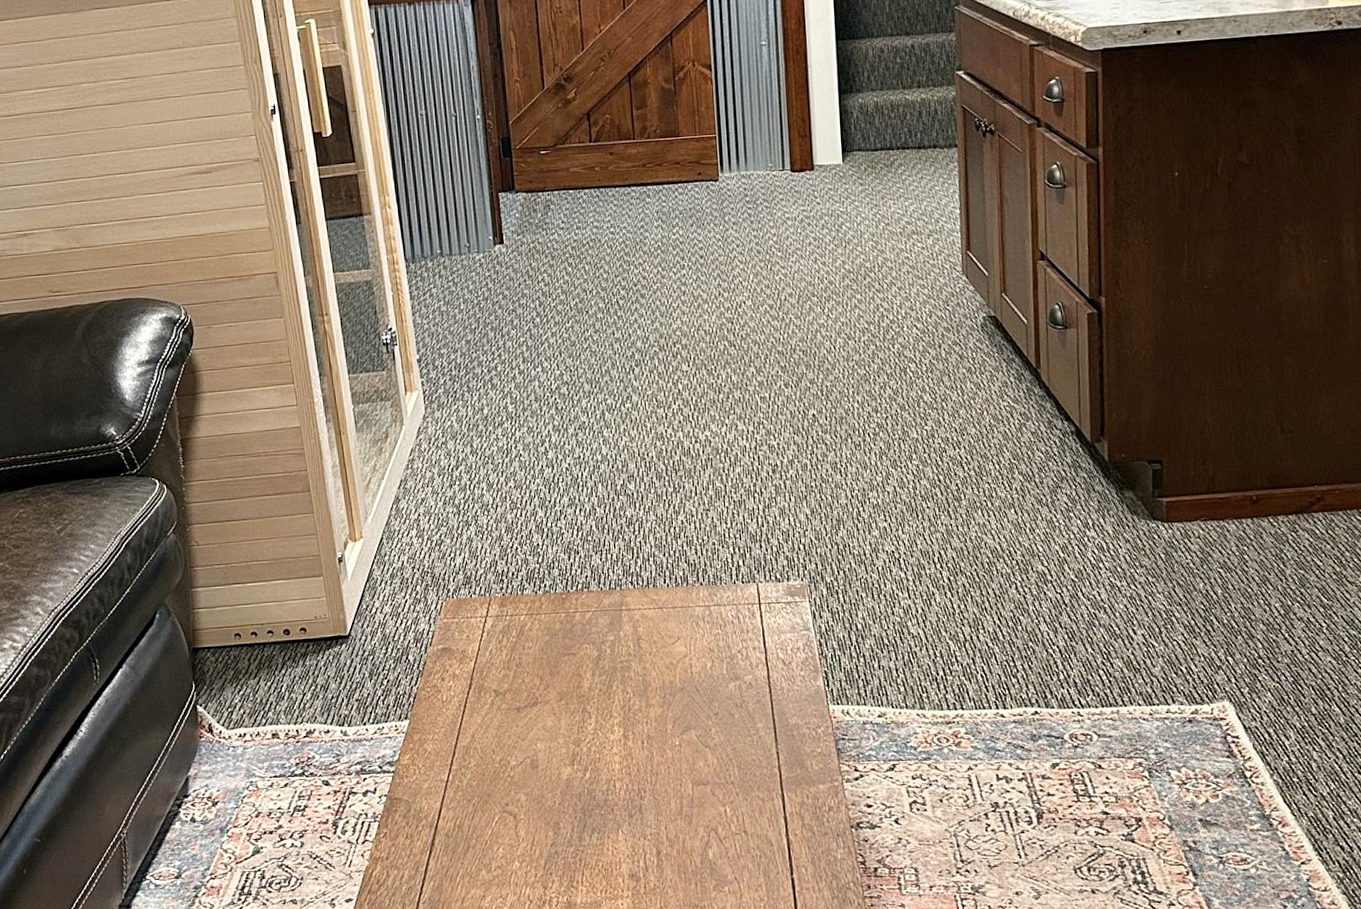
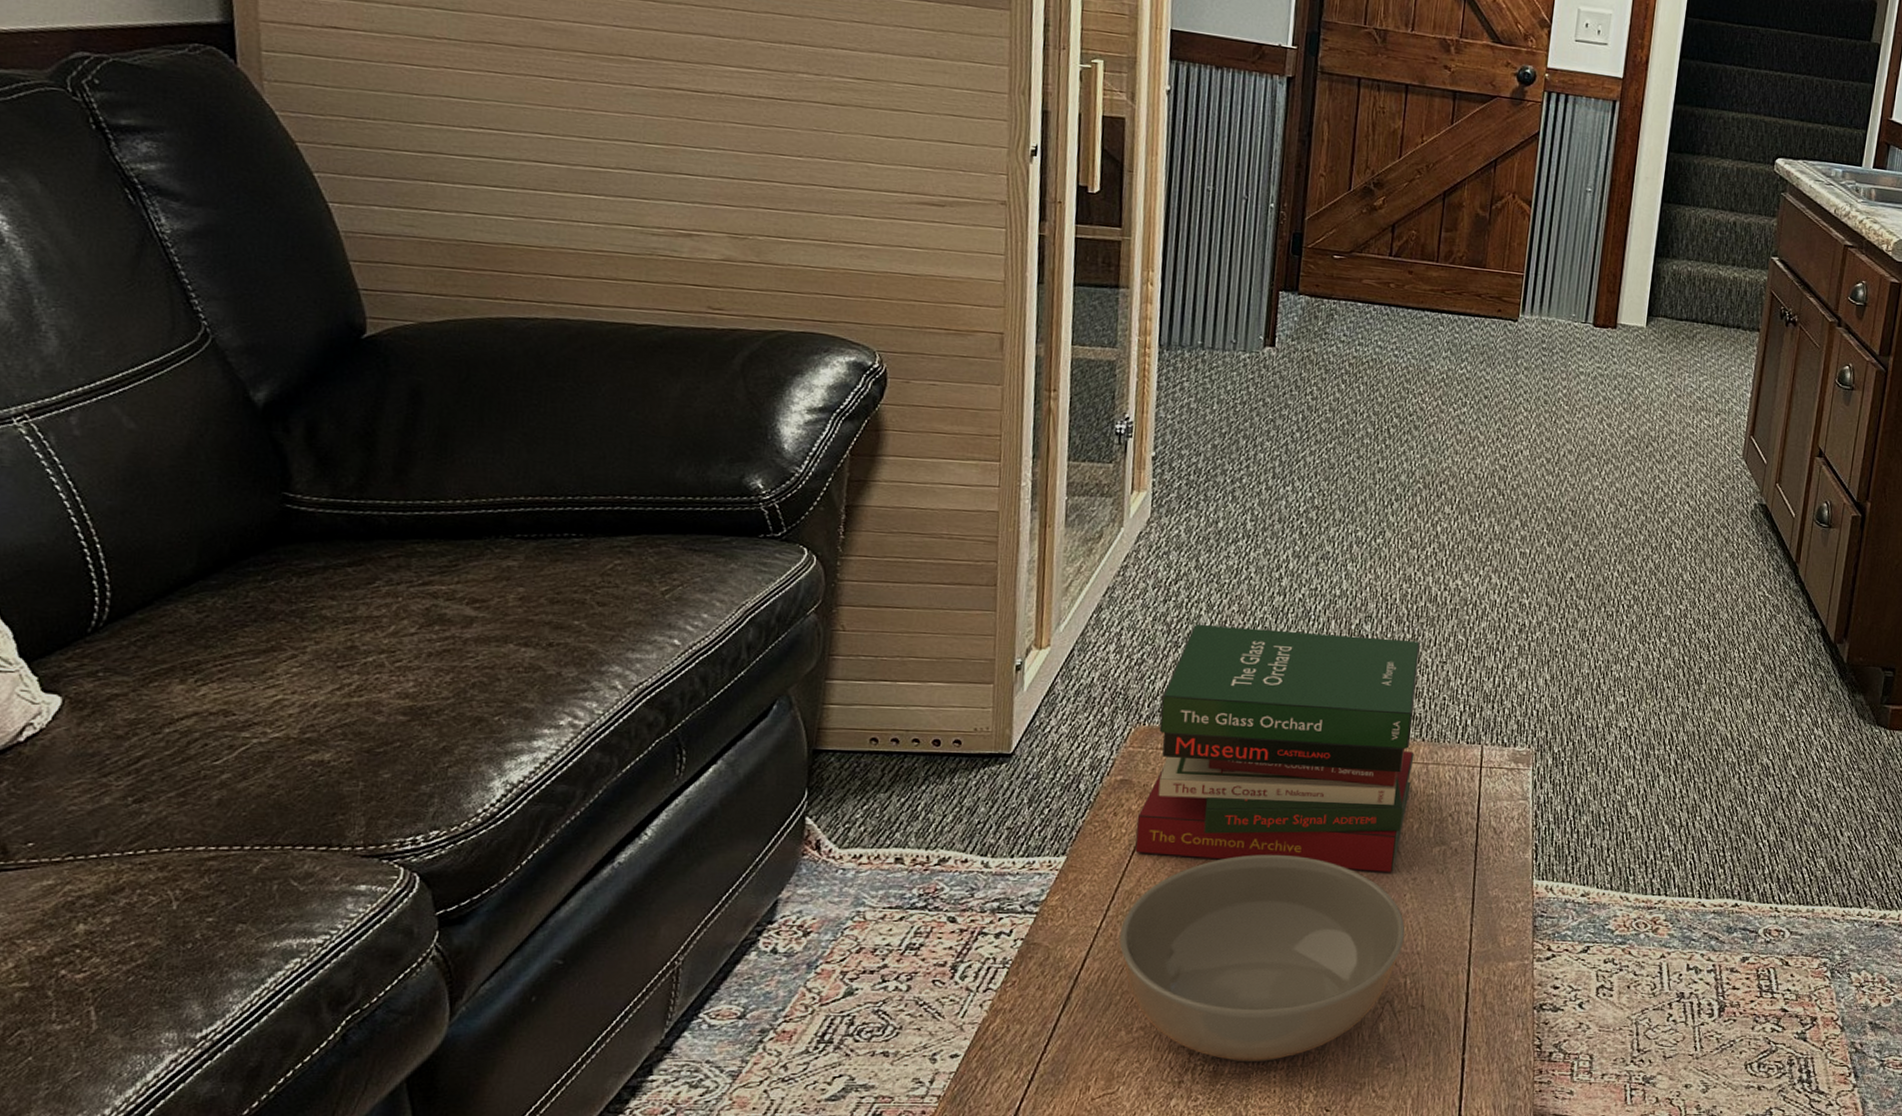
books: none [461,494,698,712] -> present [1135,623,1420,873]
bowl: none [465,701,718,893] -> present [1119,854,1406,1063]

